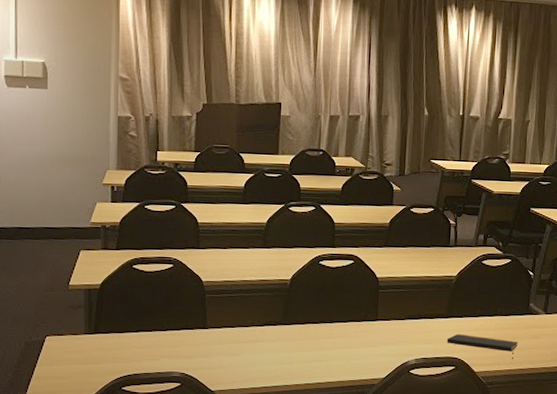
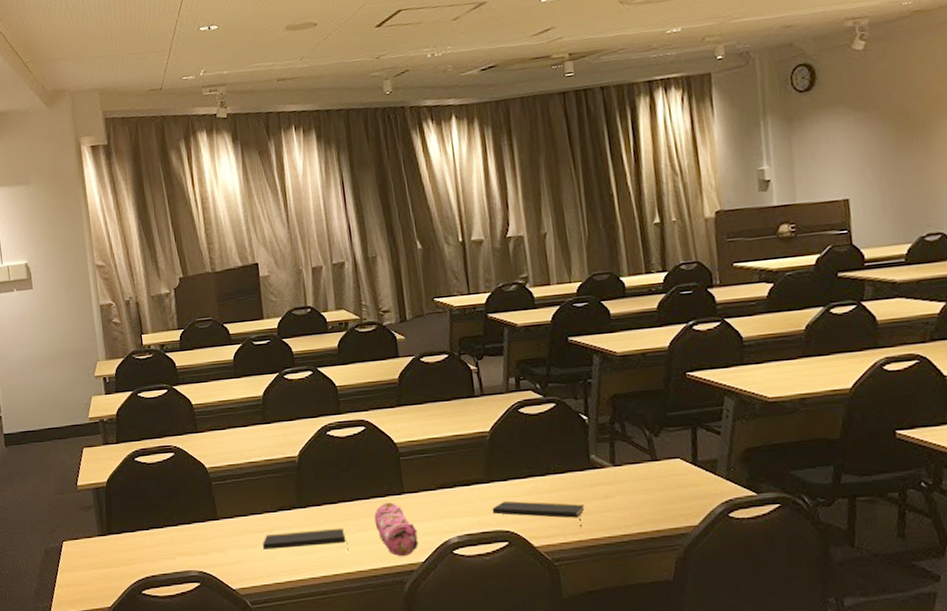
notepad: none [246,344,322,365] -> present [263,527,349,551]
pencil case: none [348,327,383,373] -> present [374,502,419,557]

